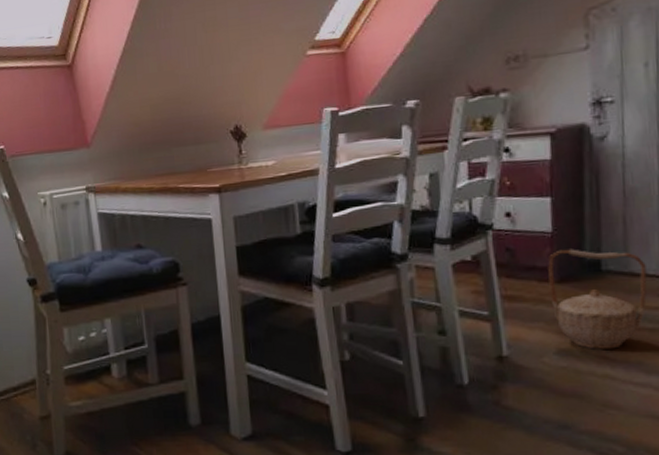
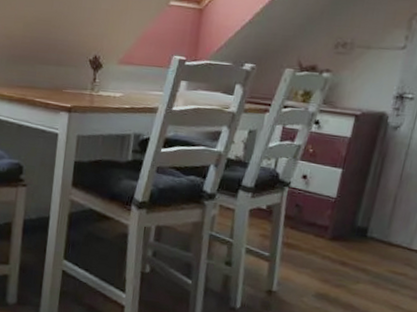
basket: present [548,249,647,349] -> none [321,213,403,300]

